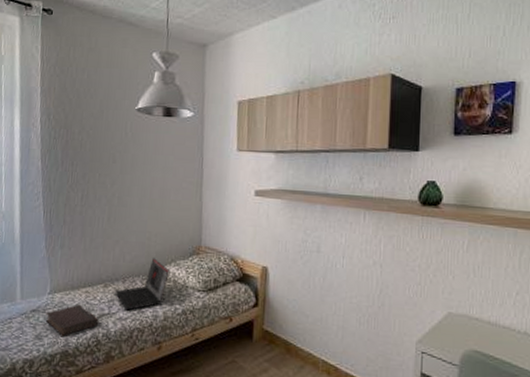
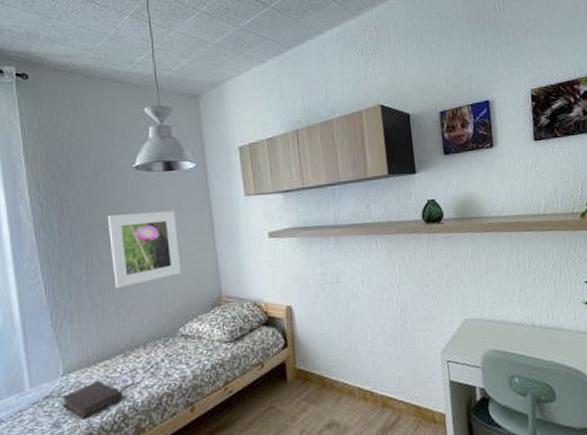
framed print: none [104,152,168,223] -> present [108,210,182,289]
laptop: present [115,258,169,311] -> none [136,317,192,377]

